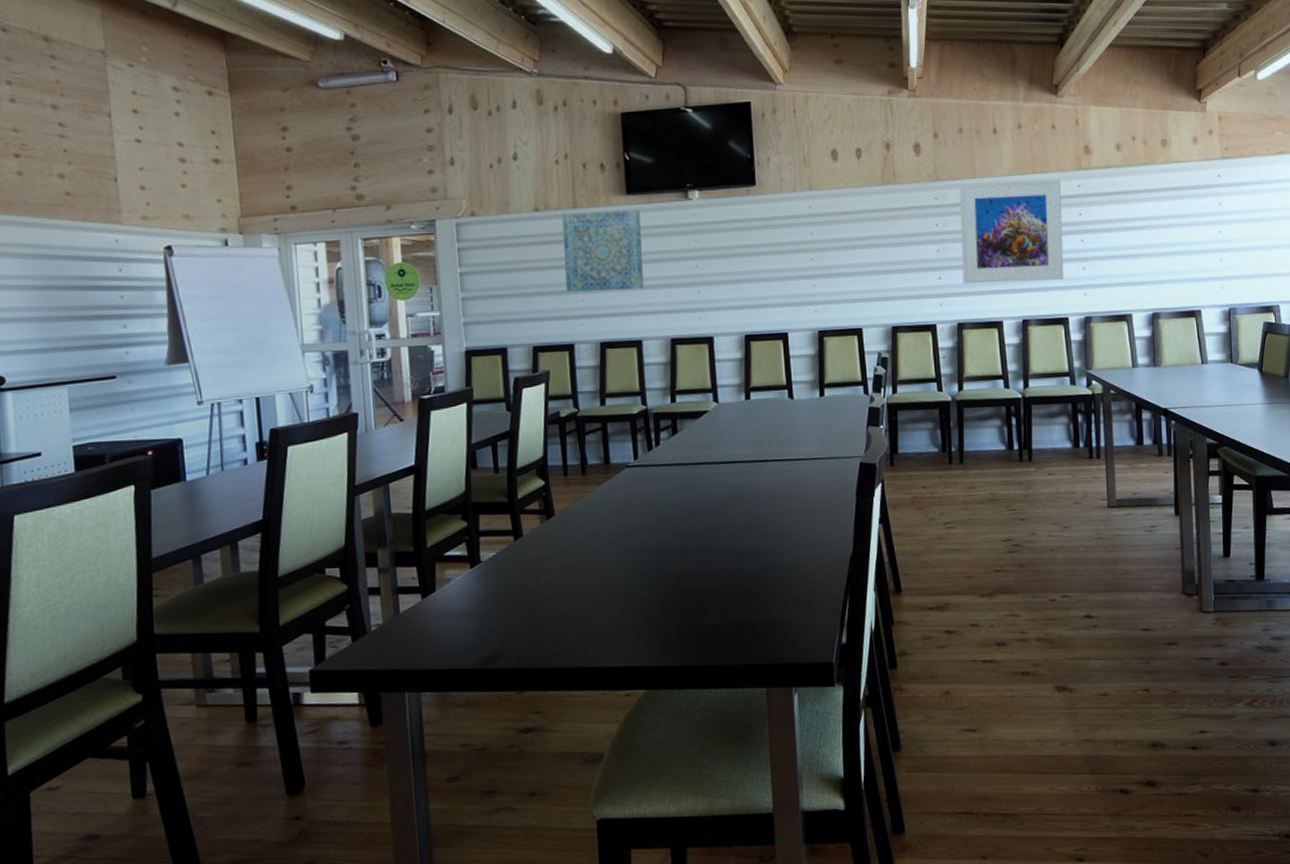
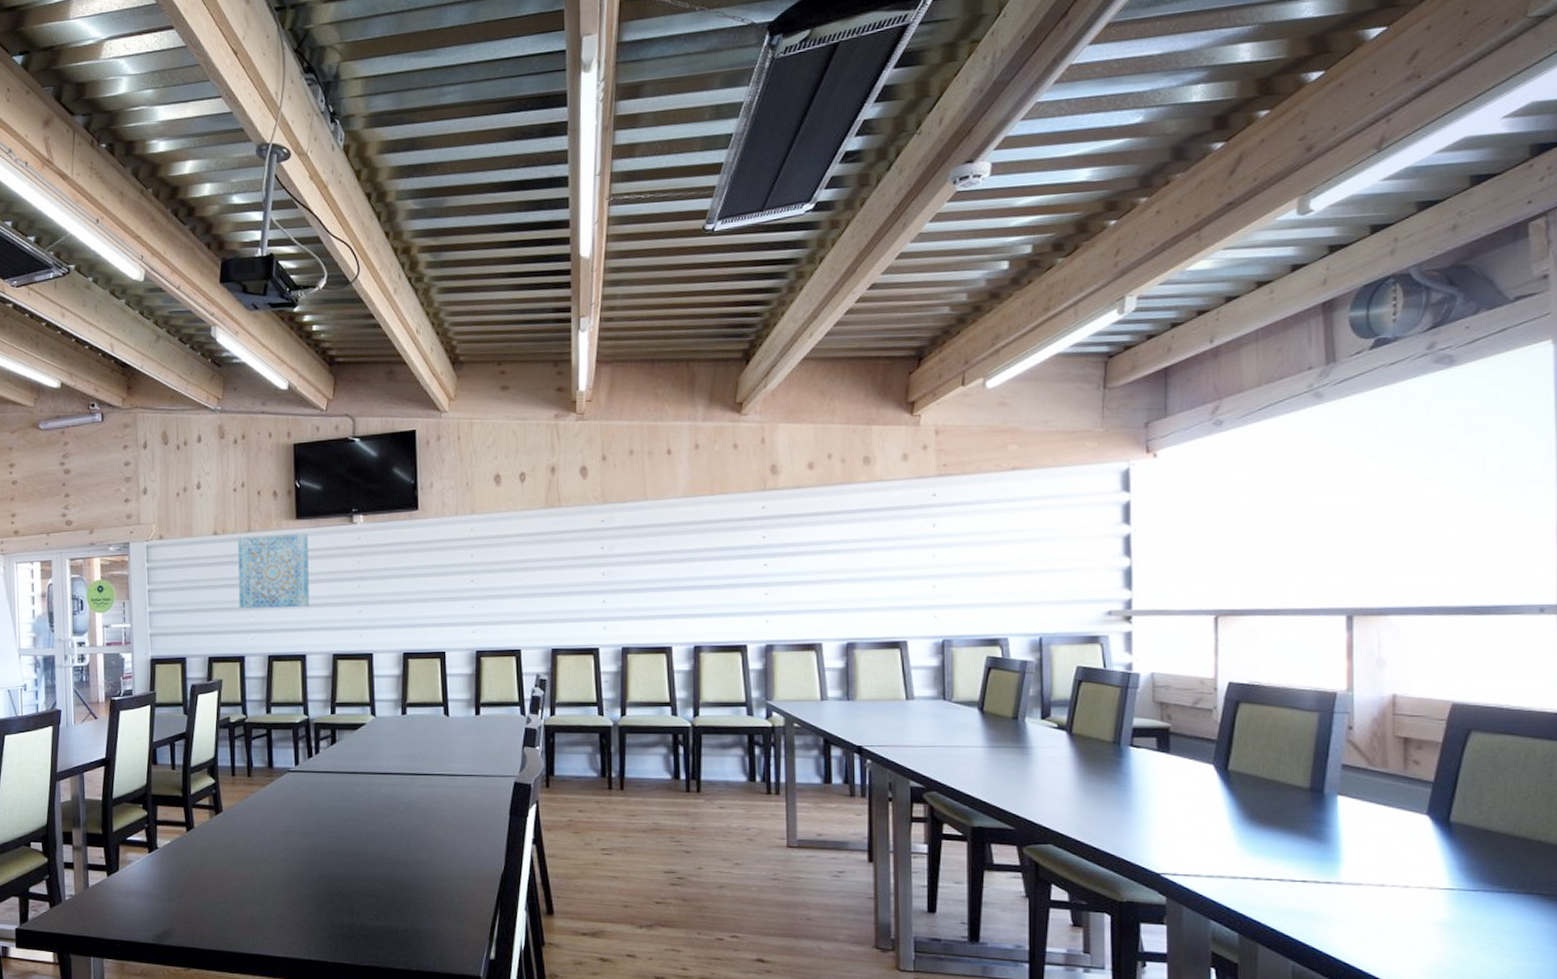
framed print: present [959,179,1064,285] -> none [628,501,744,609]

